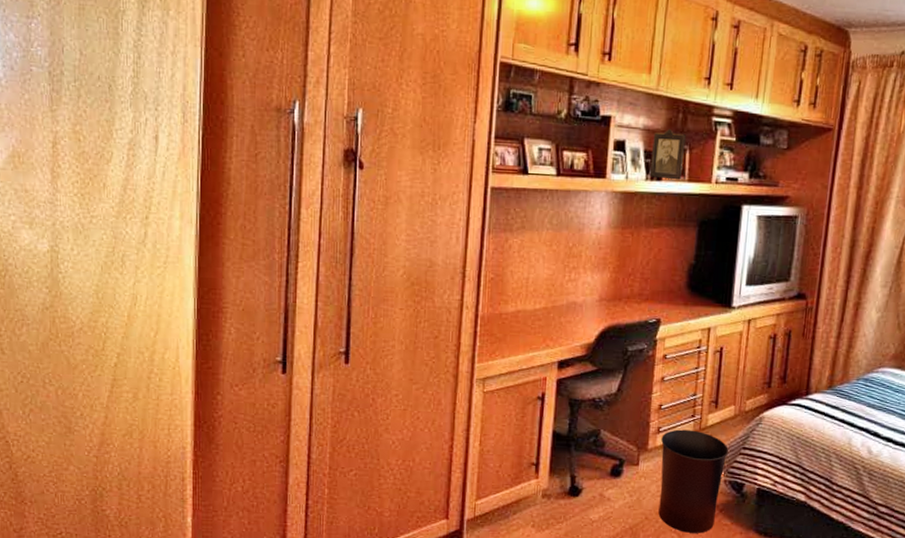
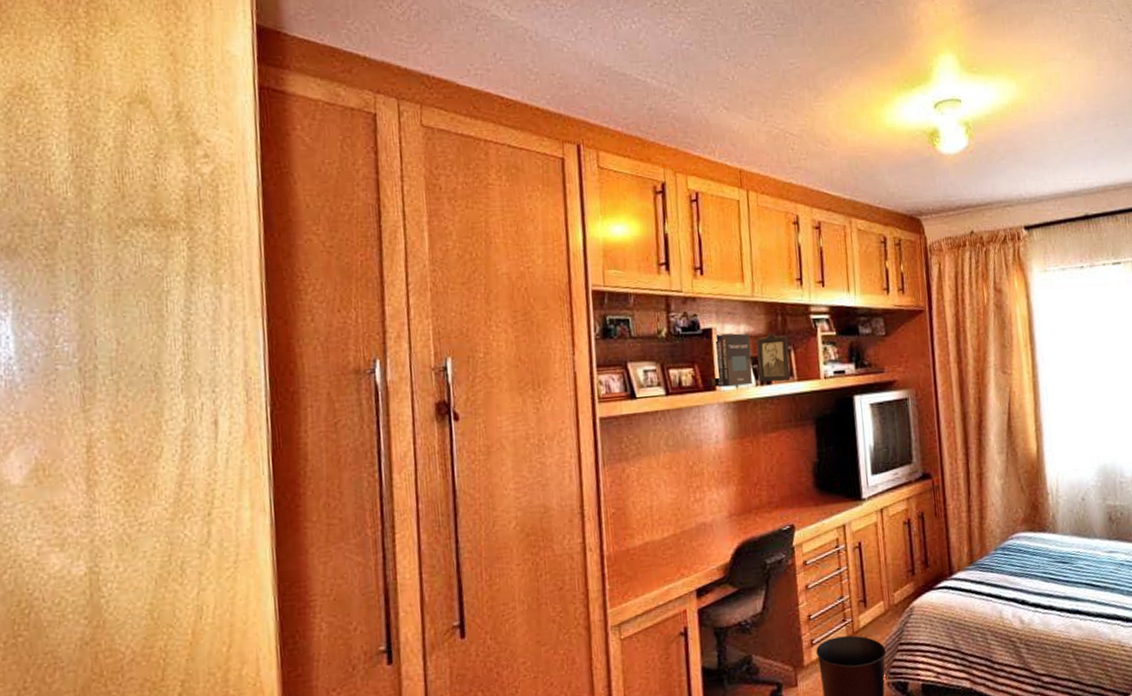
books: none [598,123,647,178] -> present [707,333,753,388]

